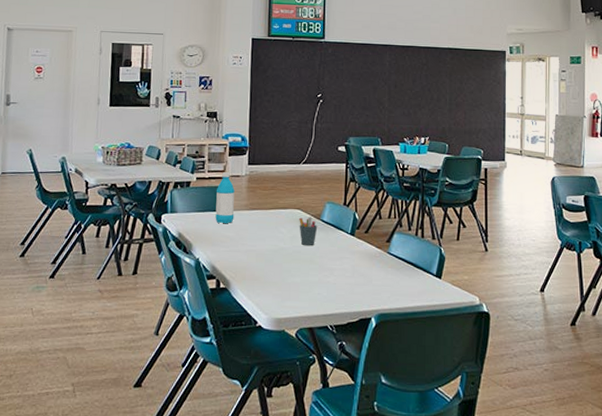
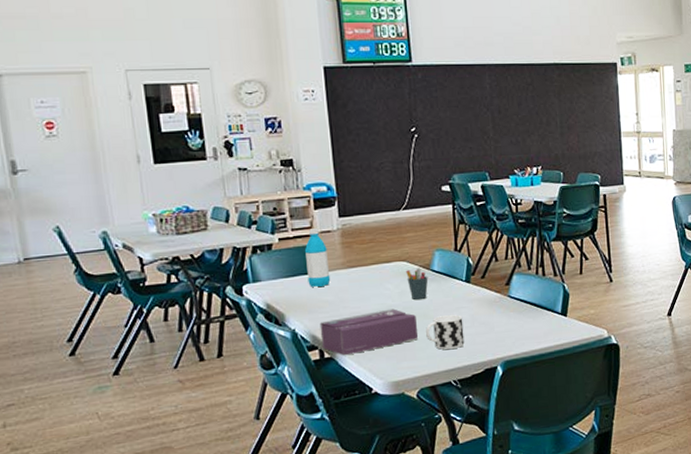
tissue box: none [219,251,303,288] -> present [319,308,418,356]
cup: none [310,263,345,295] -> present [426,314,465,350]

